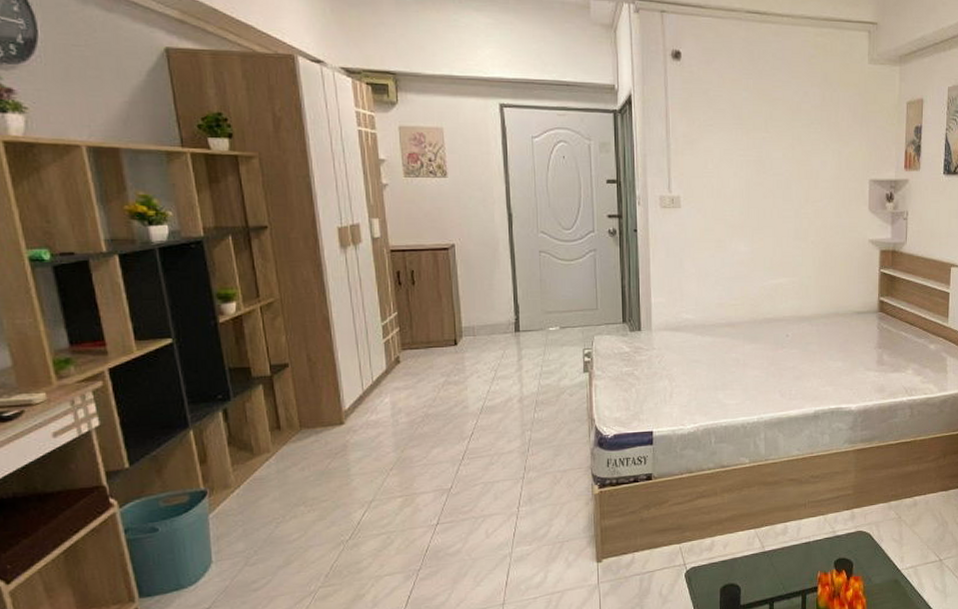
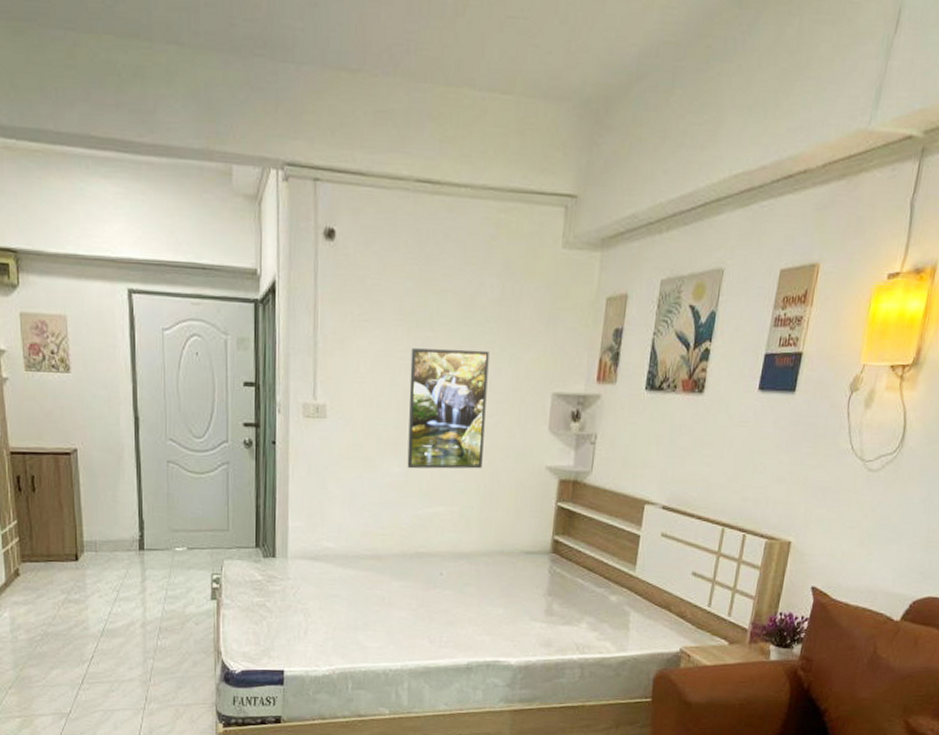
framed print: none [750,146,816,248] -> present [407,348,489,469]

